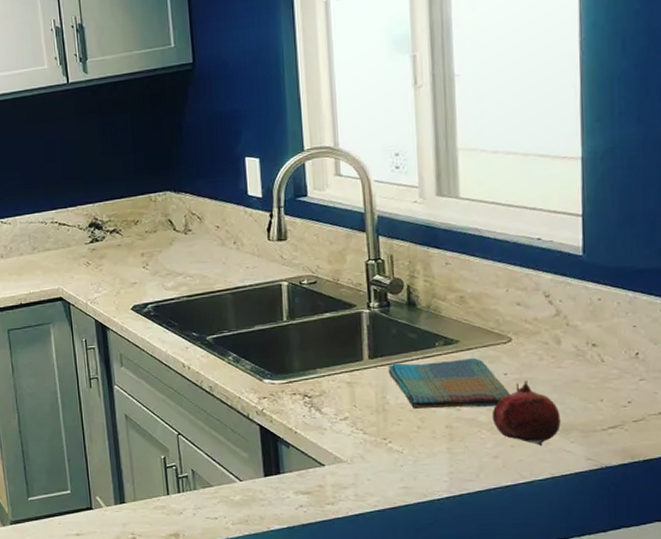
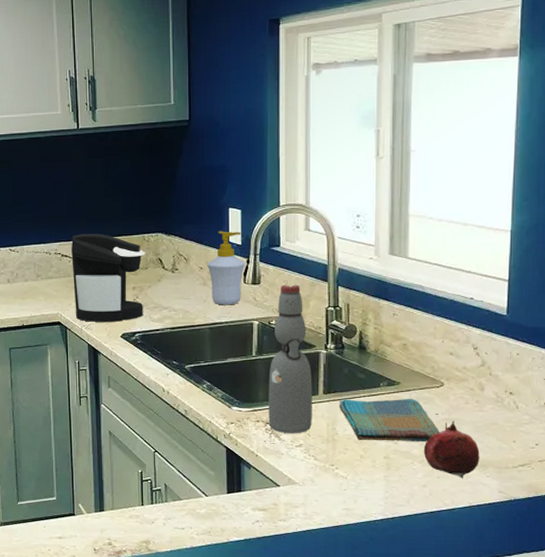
coffee maker: none [69,197,155,296] -> present [71,233,146,322]
soap bottle: none [224,183,269,267] -> present [207,231,246,305]
bottle: none [303,238,358,407] -> present [268,285,312,434]

